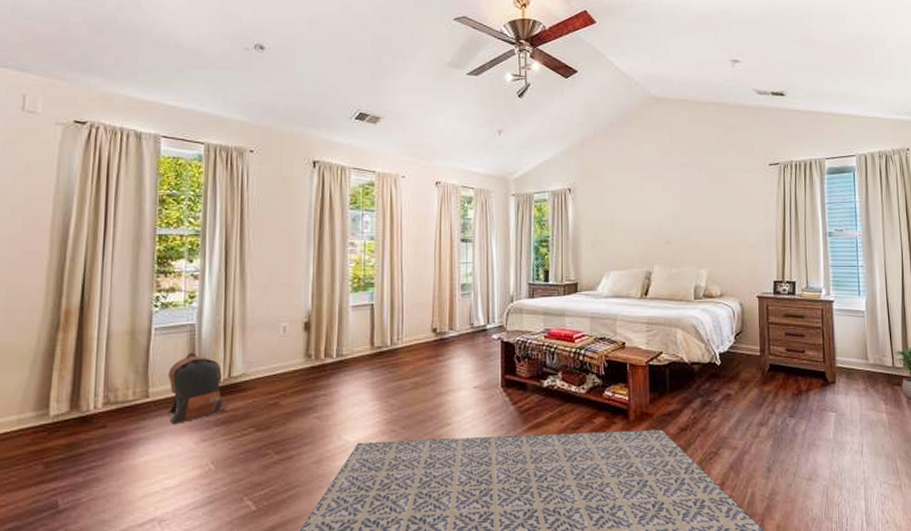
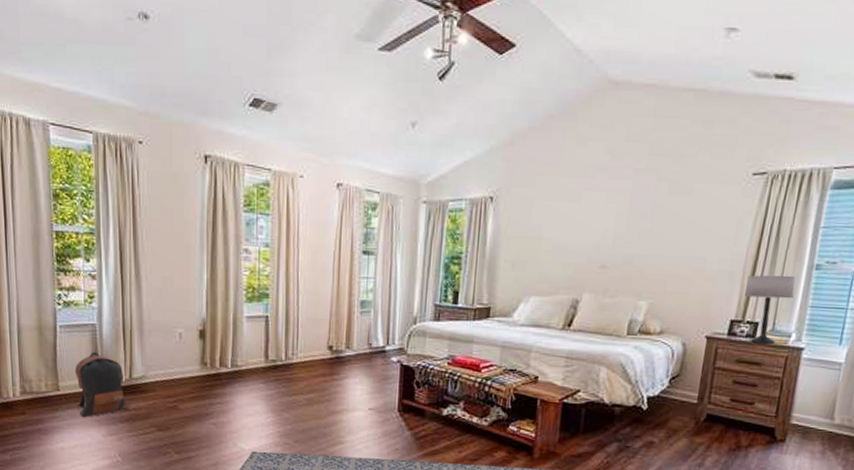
table lamp: none [780,242,817,300] -> present [745,274,795,345]

